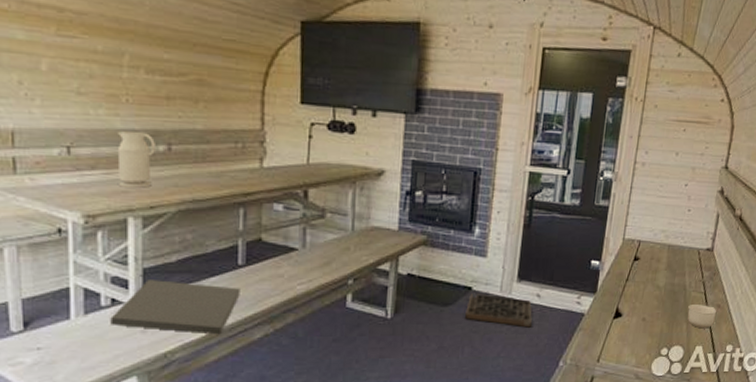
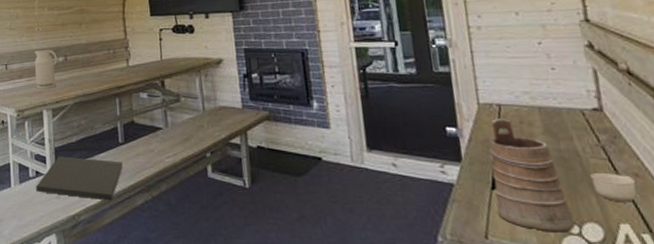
doormat: present [465,294,532,328] -> none [320,164,394,198]
wooden bucket: none [612,254,667,355] -> present [490,119,576,233]

